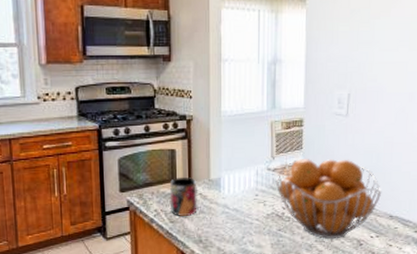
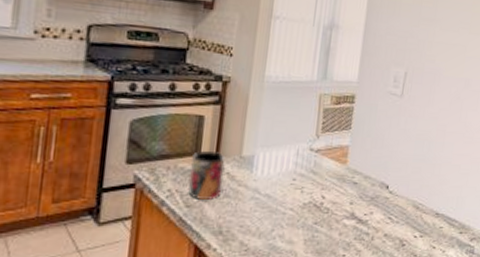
fruit basket: present [275,159,382,240] -> none [317,141,431,238]

